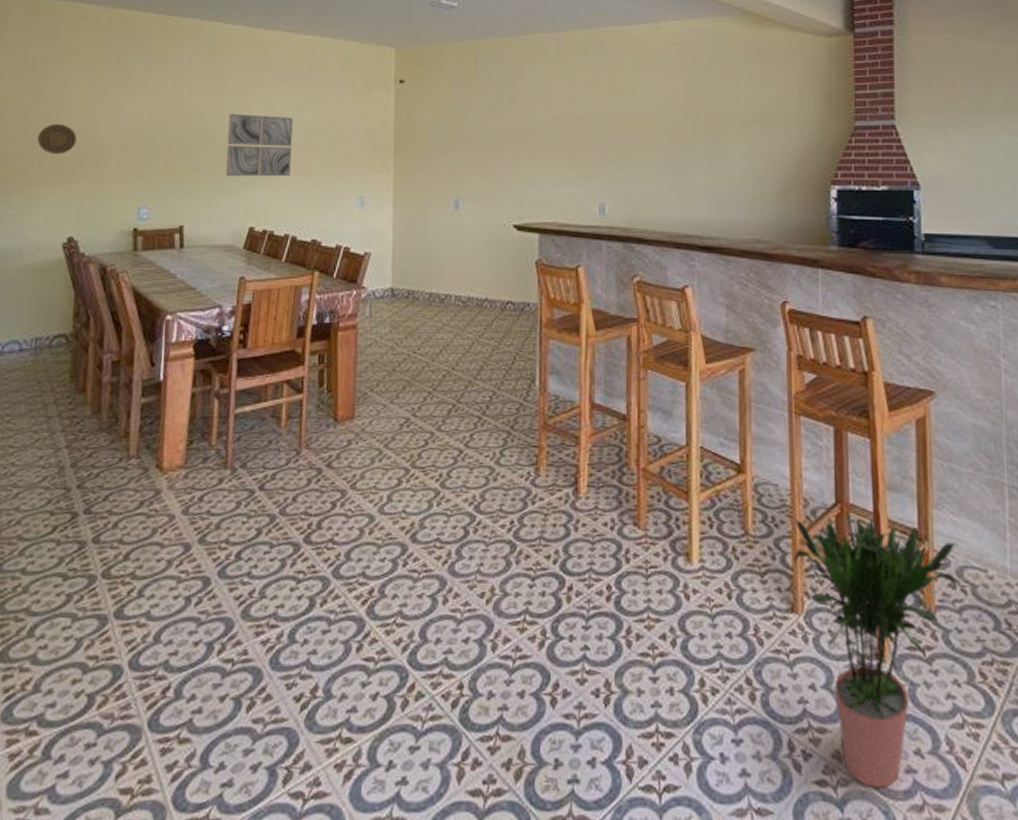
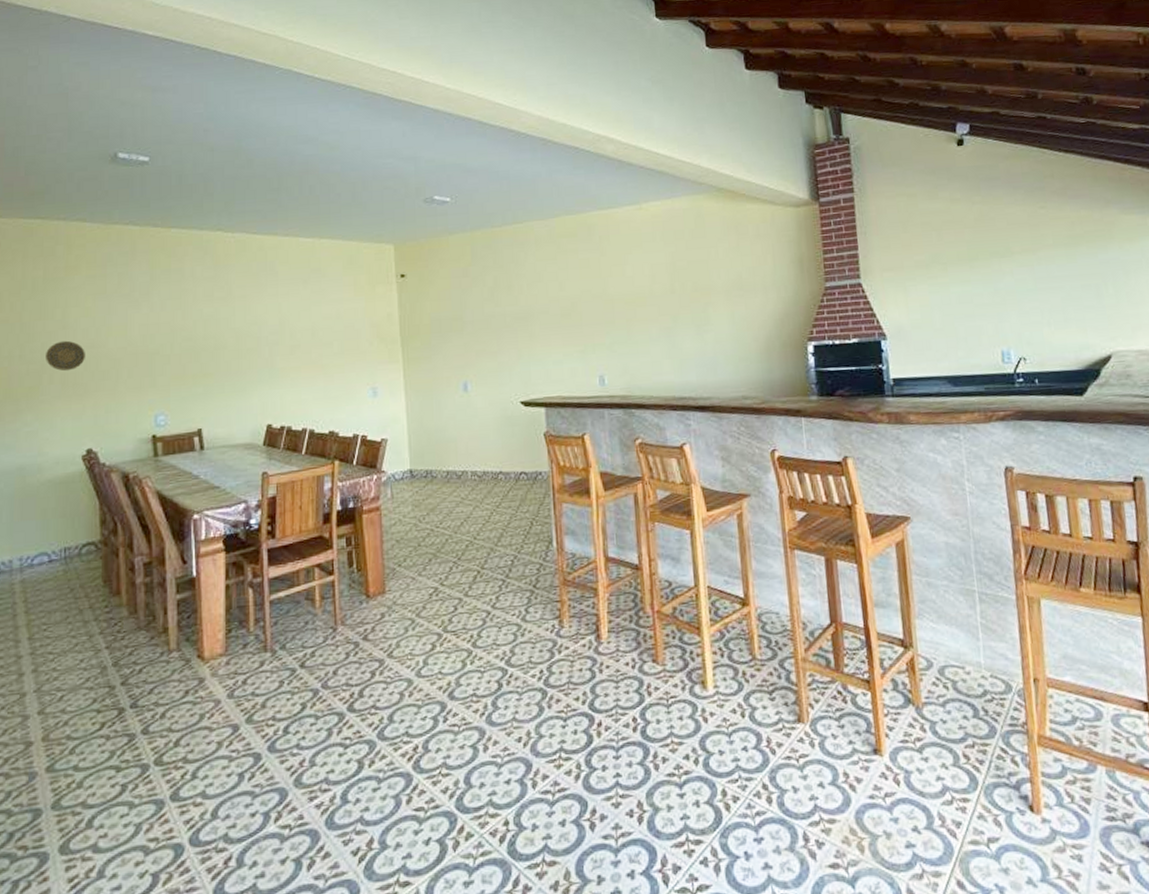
wall art: present [225,113,293,177] -> none [237,317,303,379]
potted plant: present [794,511,958,788] -> none [795,629,940,864]

